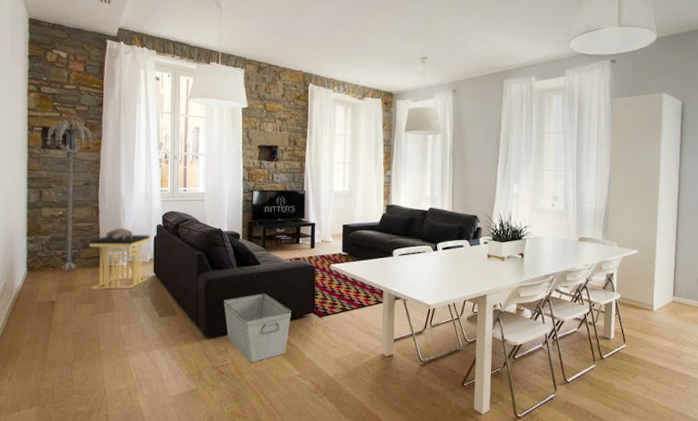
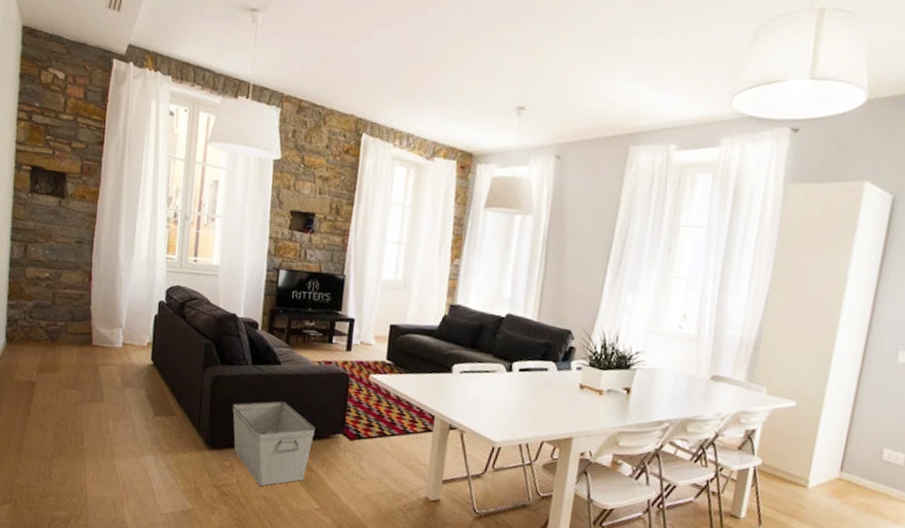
floor lamp: present [46,119,94,271] -> none [35,158,91,347]
side table: present [90,228,150,290] -> none [76,300,150,377]

